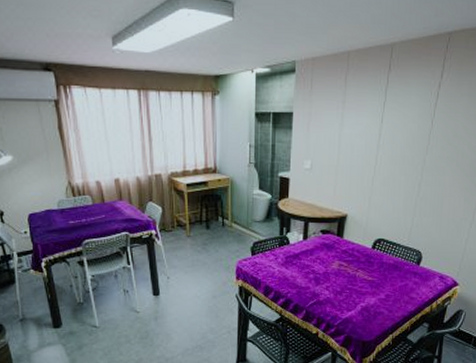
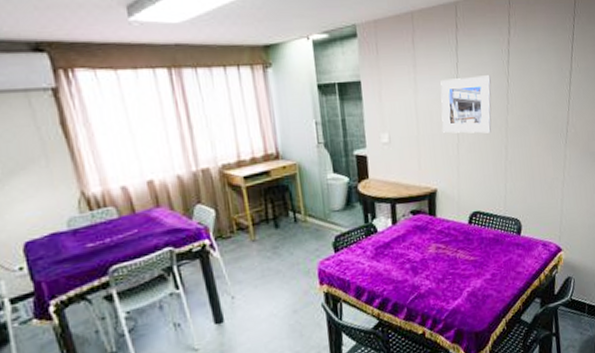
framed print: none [360,115,415,170] -> present [440,75,492,134]

